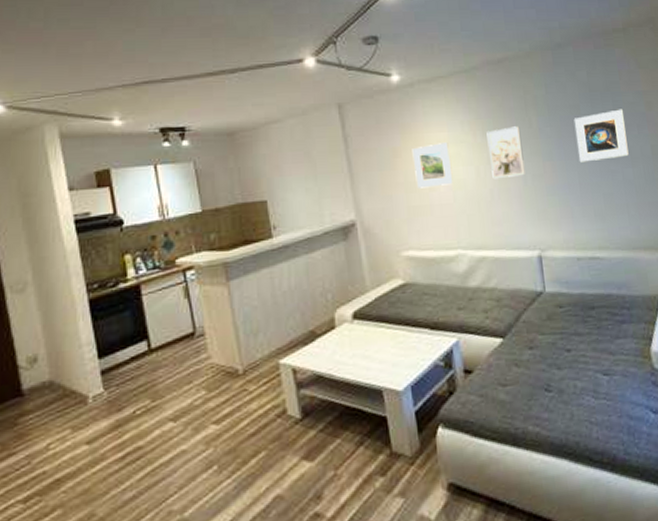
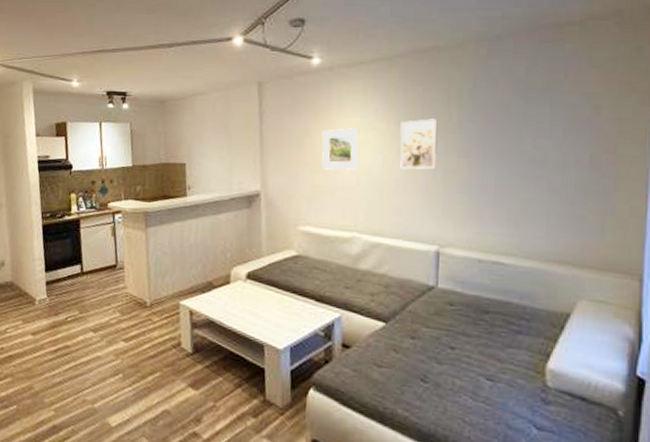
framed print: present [573,109,629,163] -> none [499,110,563,164]

